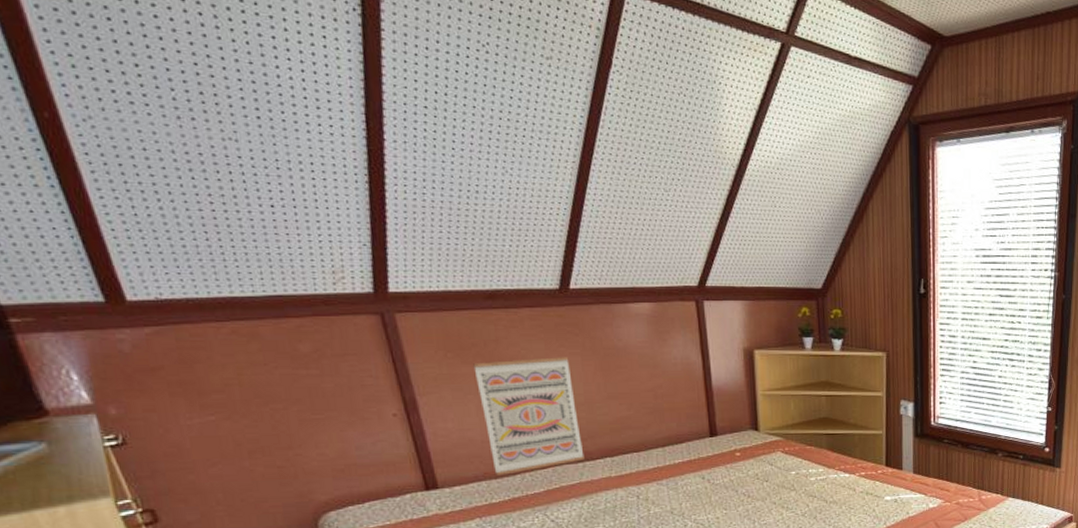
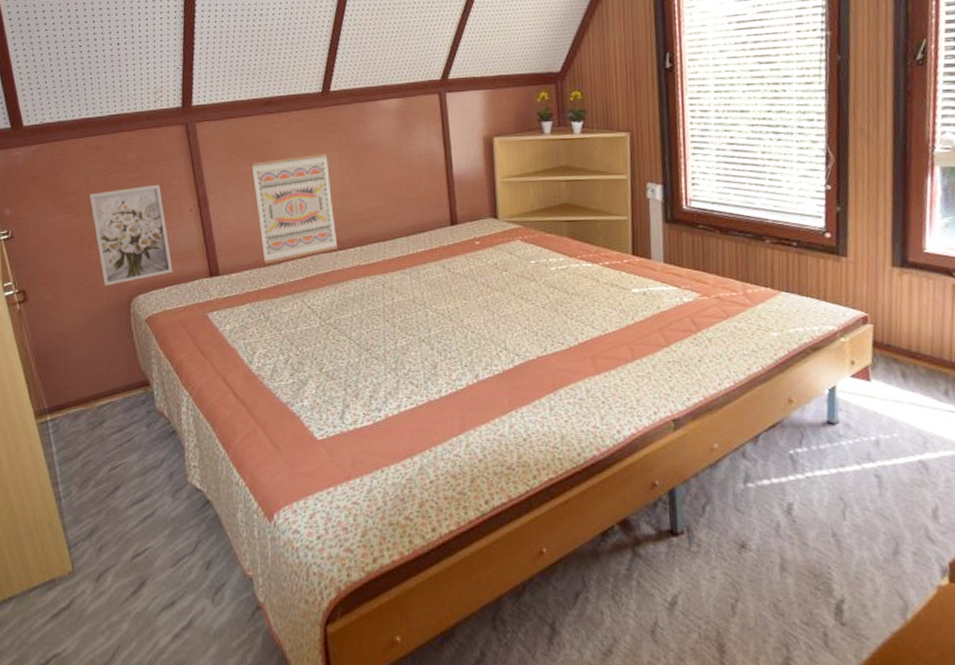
wall art: none [245,383,376,503] -> present [90,184,173,286]

